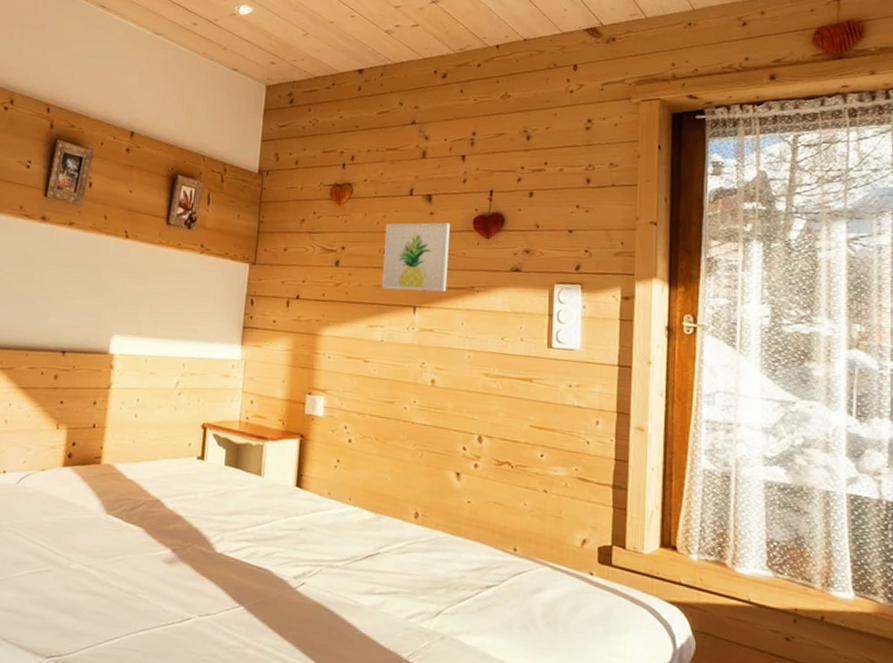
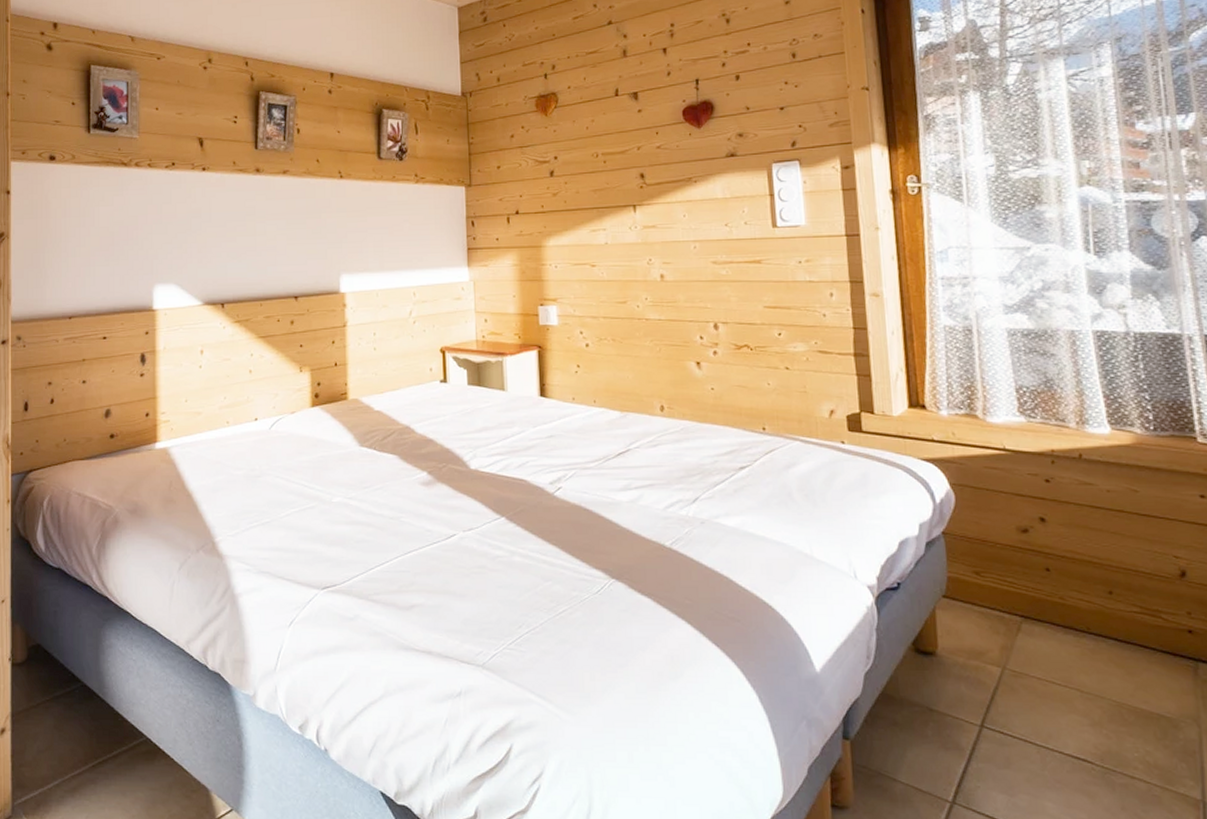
wall art: present [381,222,450,292] -> none [595,118,663,193]

